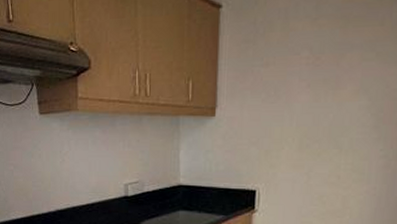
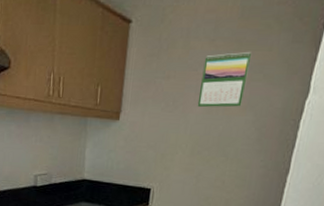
calendar: none [302,28,362,96] -> present [197,51,252,108]

